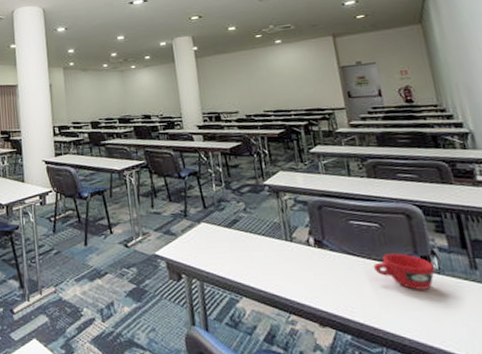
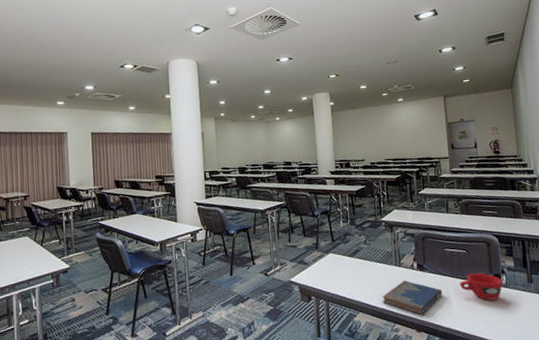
hardcover book: none [271,259,351,304] -> present [382,280,443,315]

